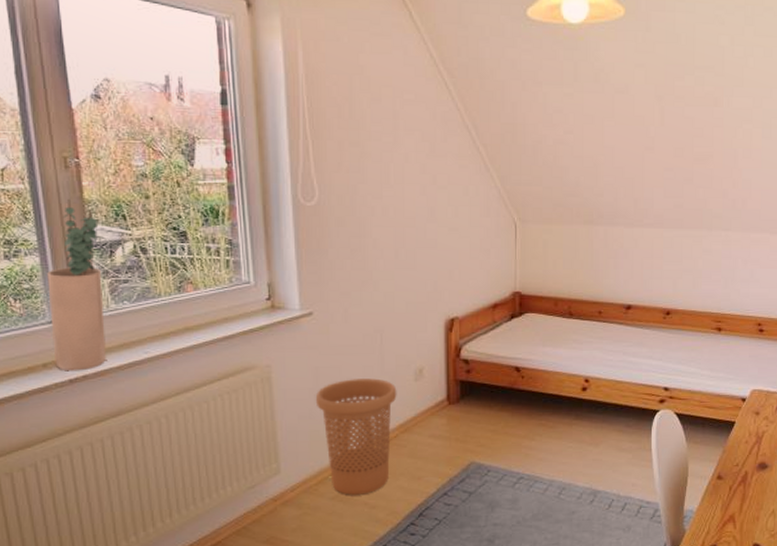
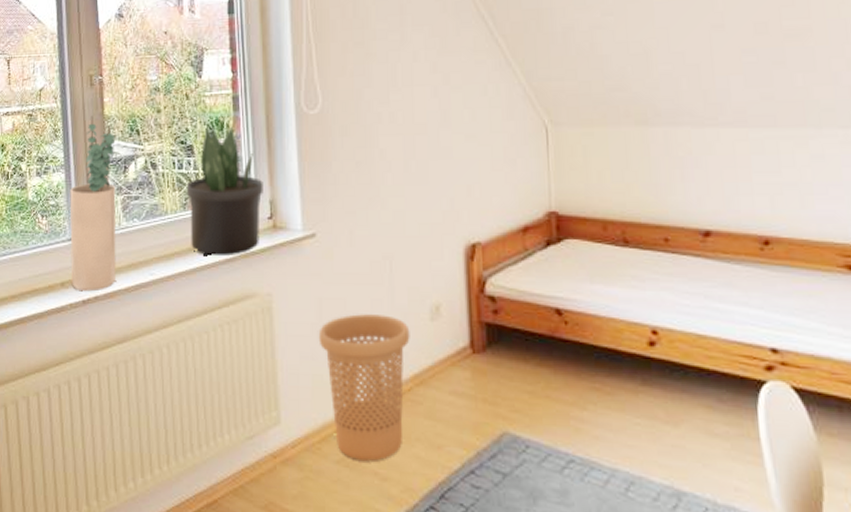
planter: none [180,214,261,335] -> present [186,126,263,257]

